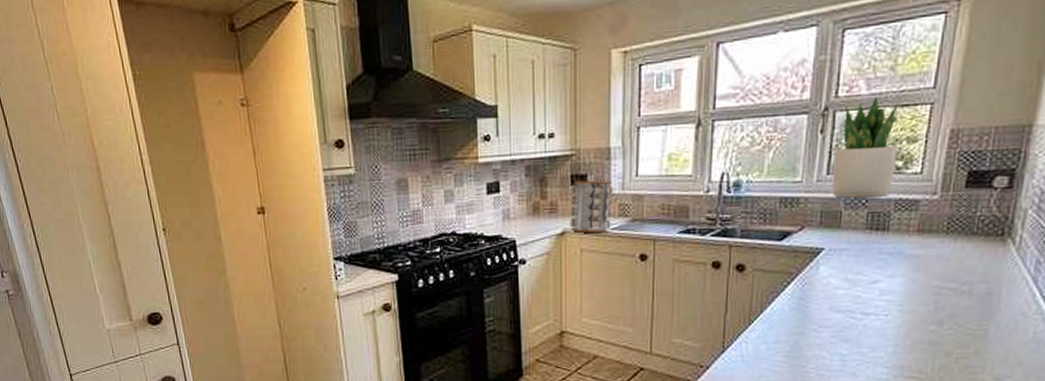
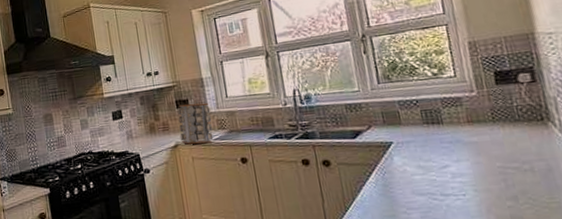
planter: present [832,97,901,198] -> none [378,24,435,101]

